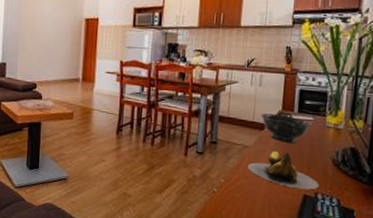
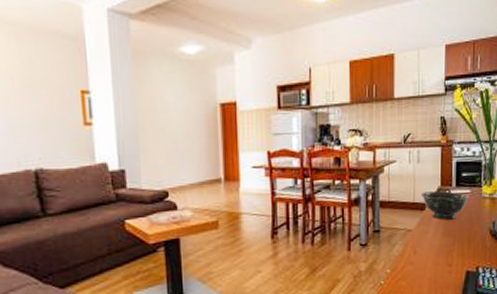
banana: present [247,151,320,190] -> none [411,229,480,267]

